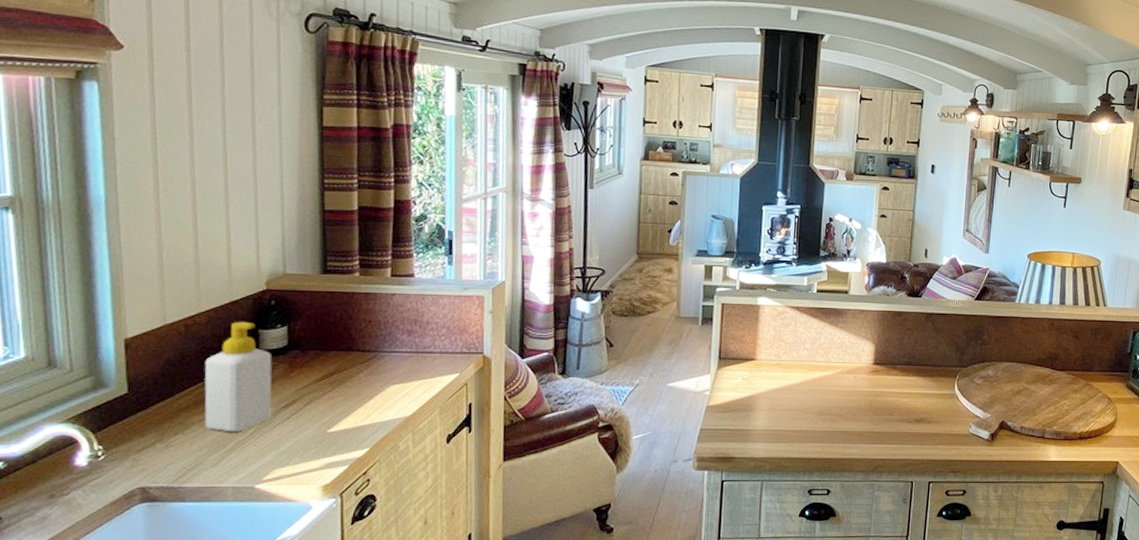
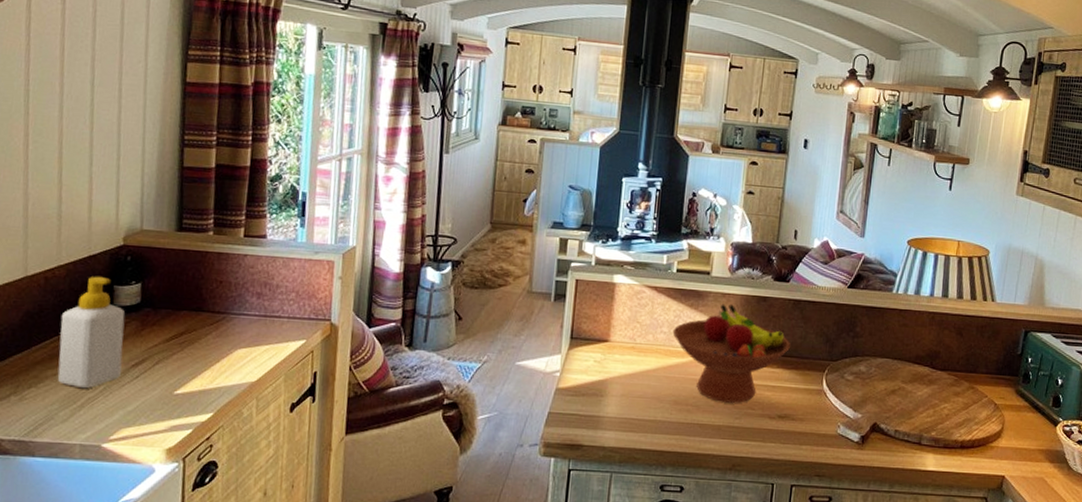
fruit bowl: none [815,320,924,410] -> present [672,304,790,403]

